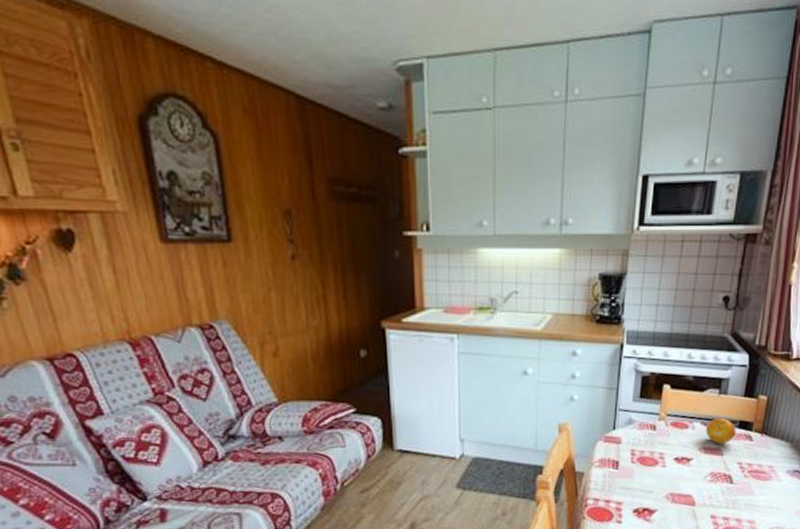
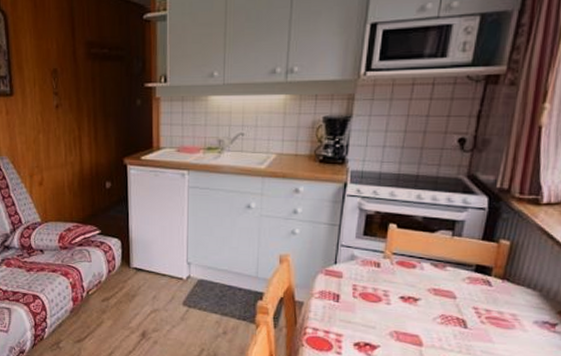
fruit: present [705,417,736,444] -> none [436,260,472,287]

